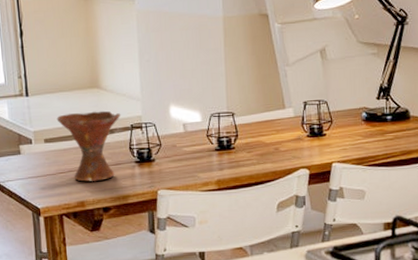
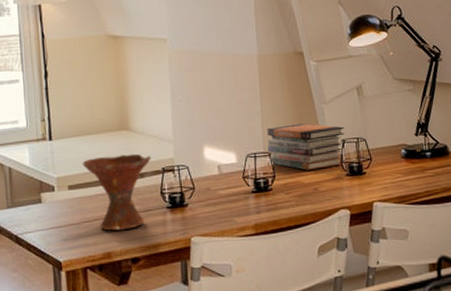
book stack: none [230,85,307,131] -> present [267,123,345,170]

